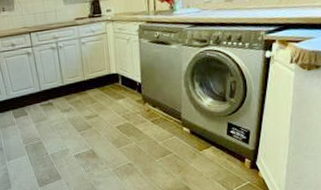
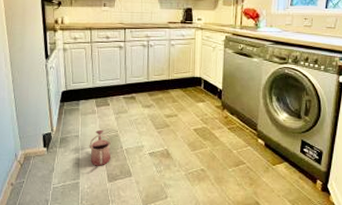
watering can: none [14,139,38,174] -> present [89,129,111,166]

